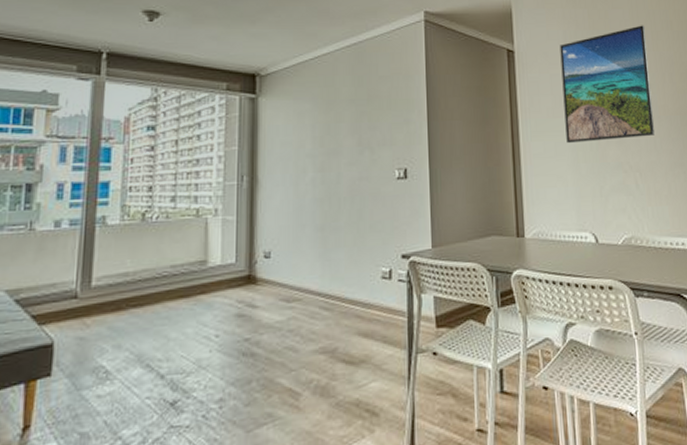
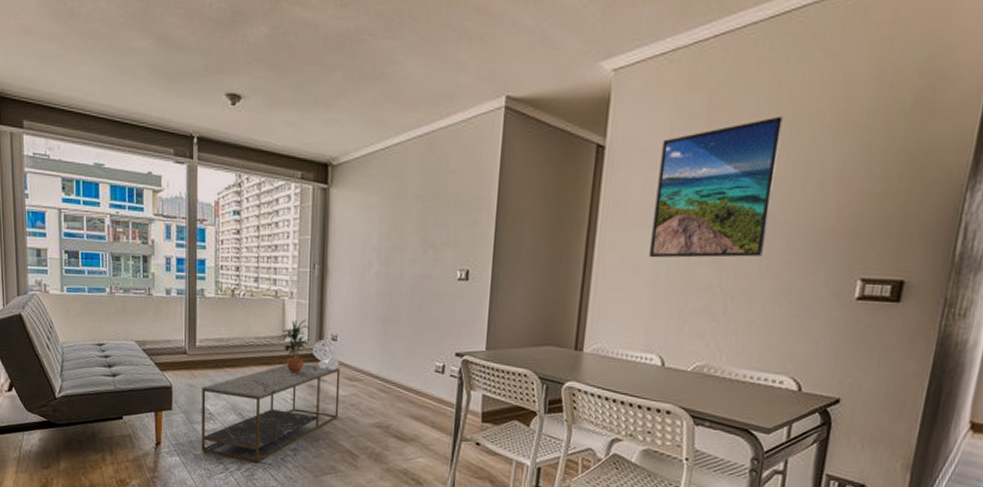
coffee table: none [90,288,276,429] -> present [201,363,341,463]
potted plant: none [201,237,239,304] -> present [280,319,310,374]
decorative ball: none [240,257,274,293] -> present [311,339,339,370]

